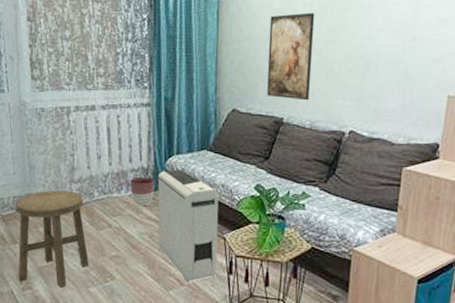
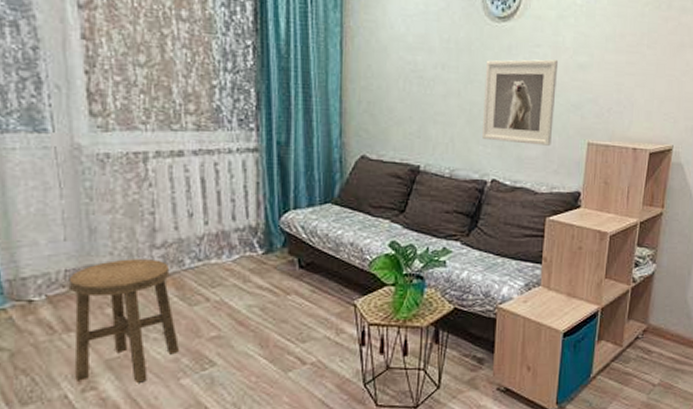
planter: present [130,176,155,206] -> none [234,237,266,273]
air purifier: present [157,168,219,282] -> none [269,226,348,360]
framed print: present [267,12,315,101] -> none [400,49,452,147]
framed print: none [342,16,419,99] -> present [483,59,559,146]

